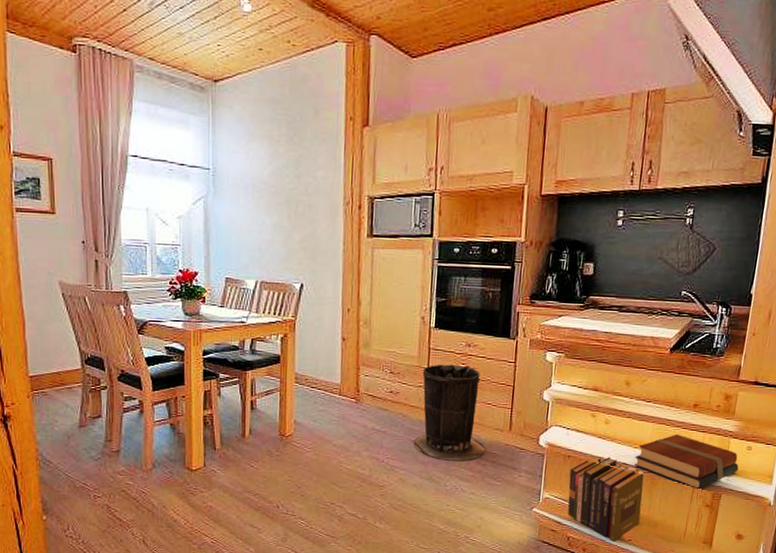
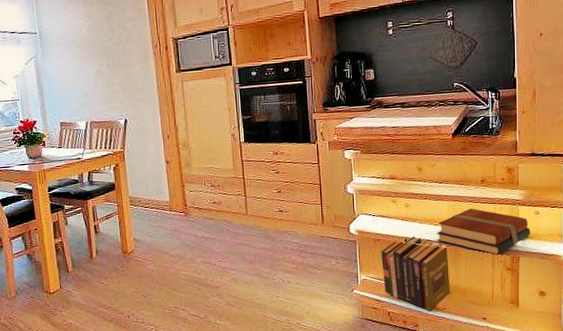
trash can: present [413,364,485,461] -> none [239,172,304,257]

